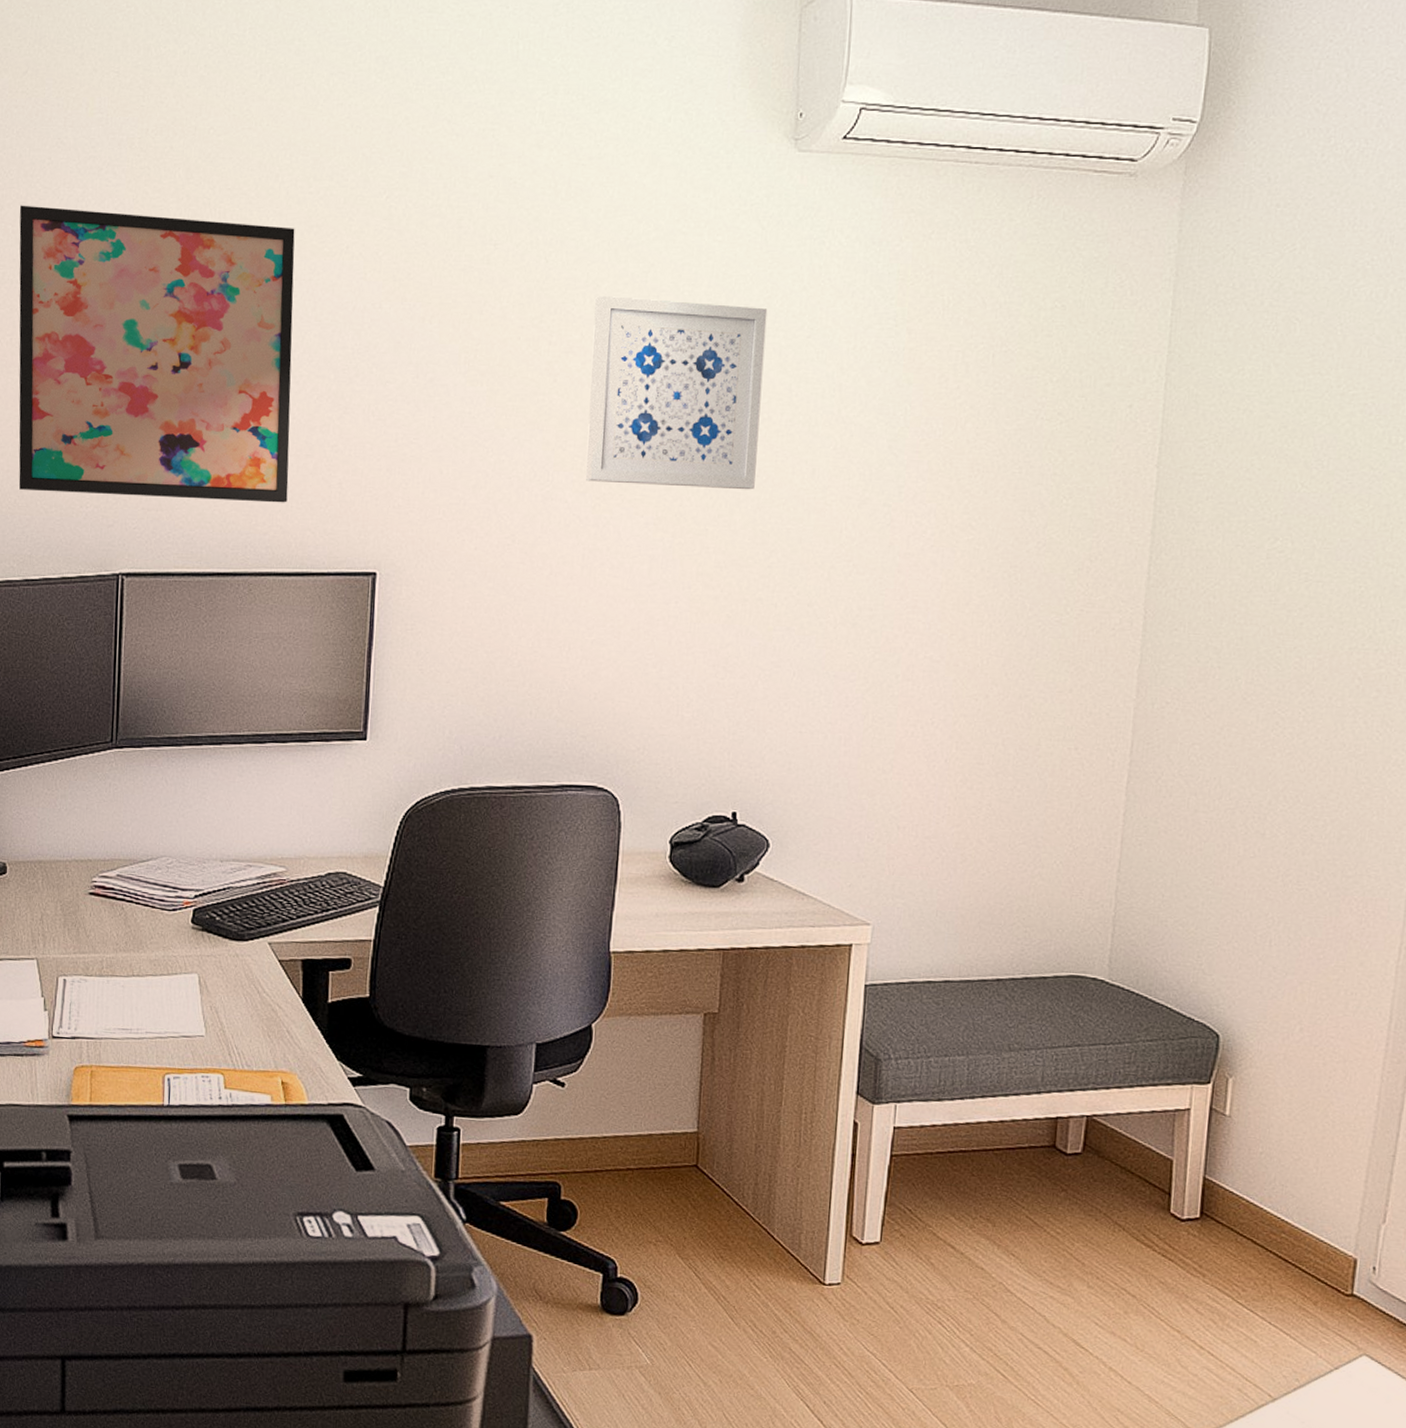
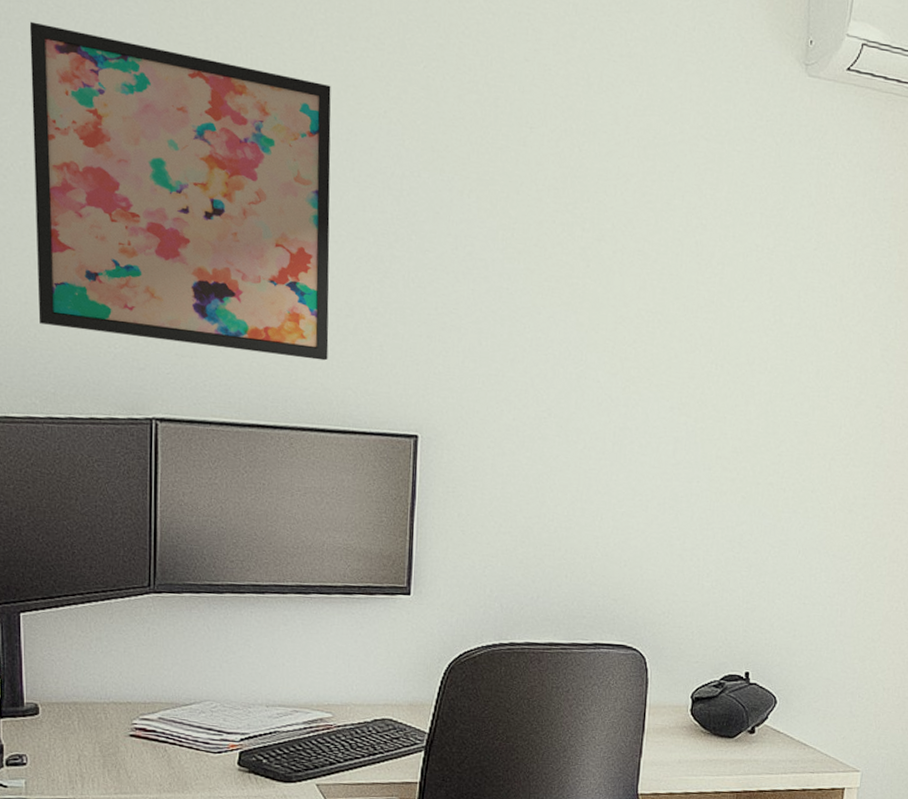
wall art: present [585,295,768,490] -> none [616,189,780,384]

